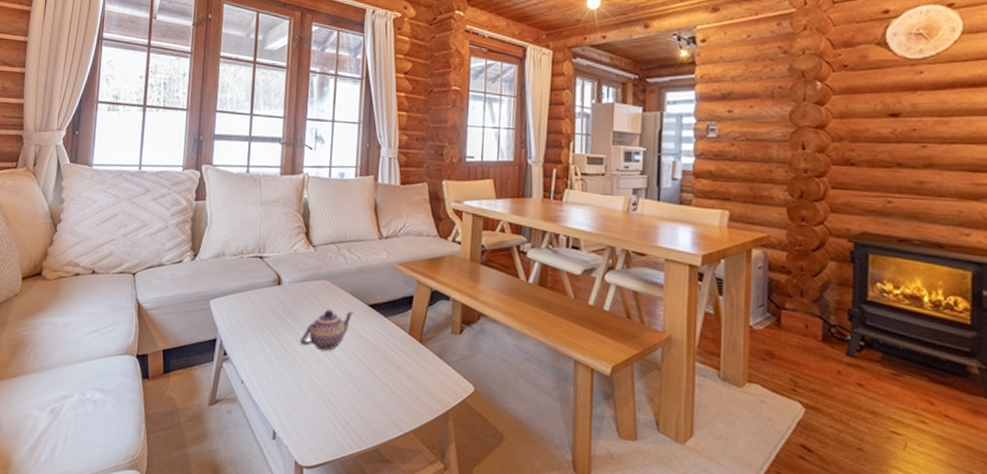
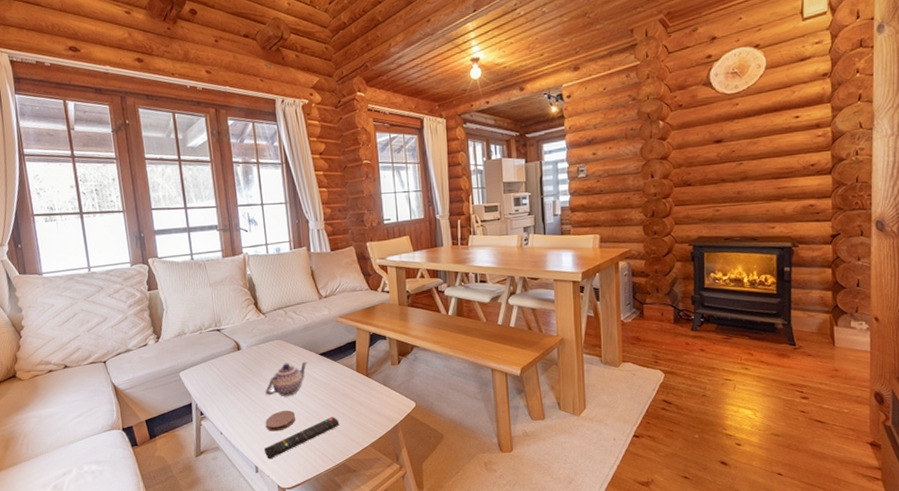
remote control: none [286,386,380,426] -> present [263,417,340,460]
coaster: none [293,367,330,392] -> present [265,410,296,432]

